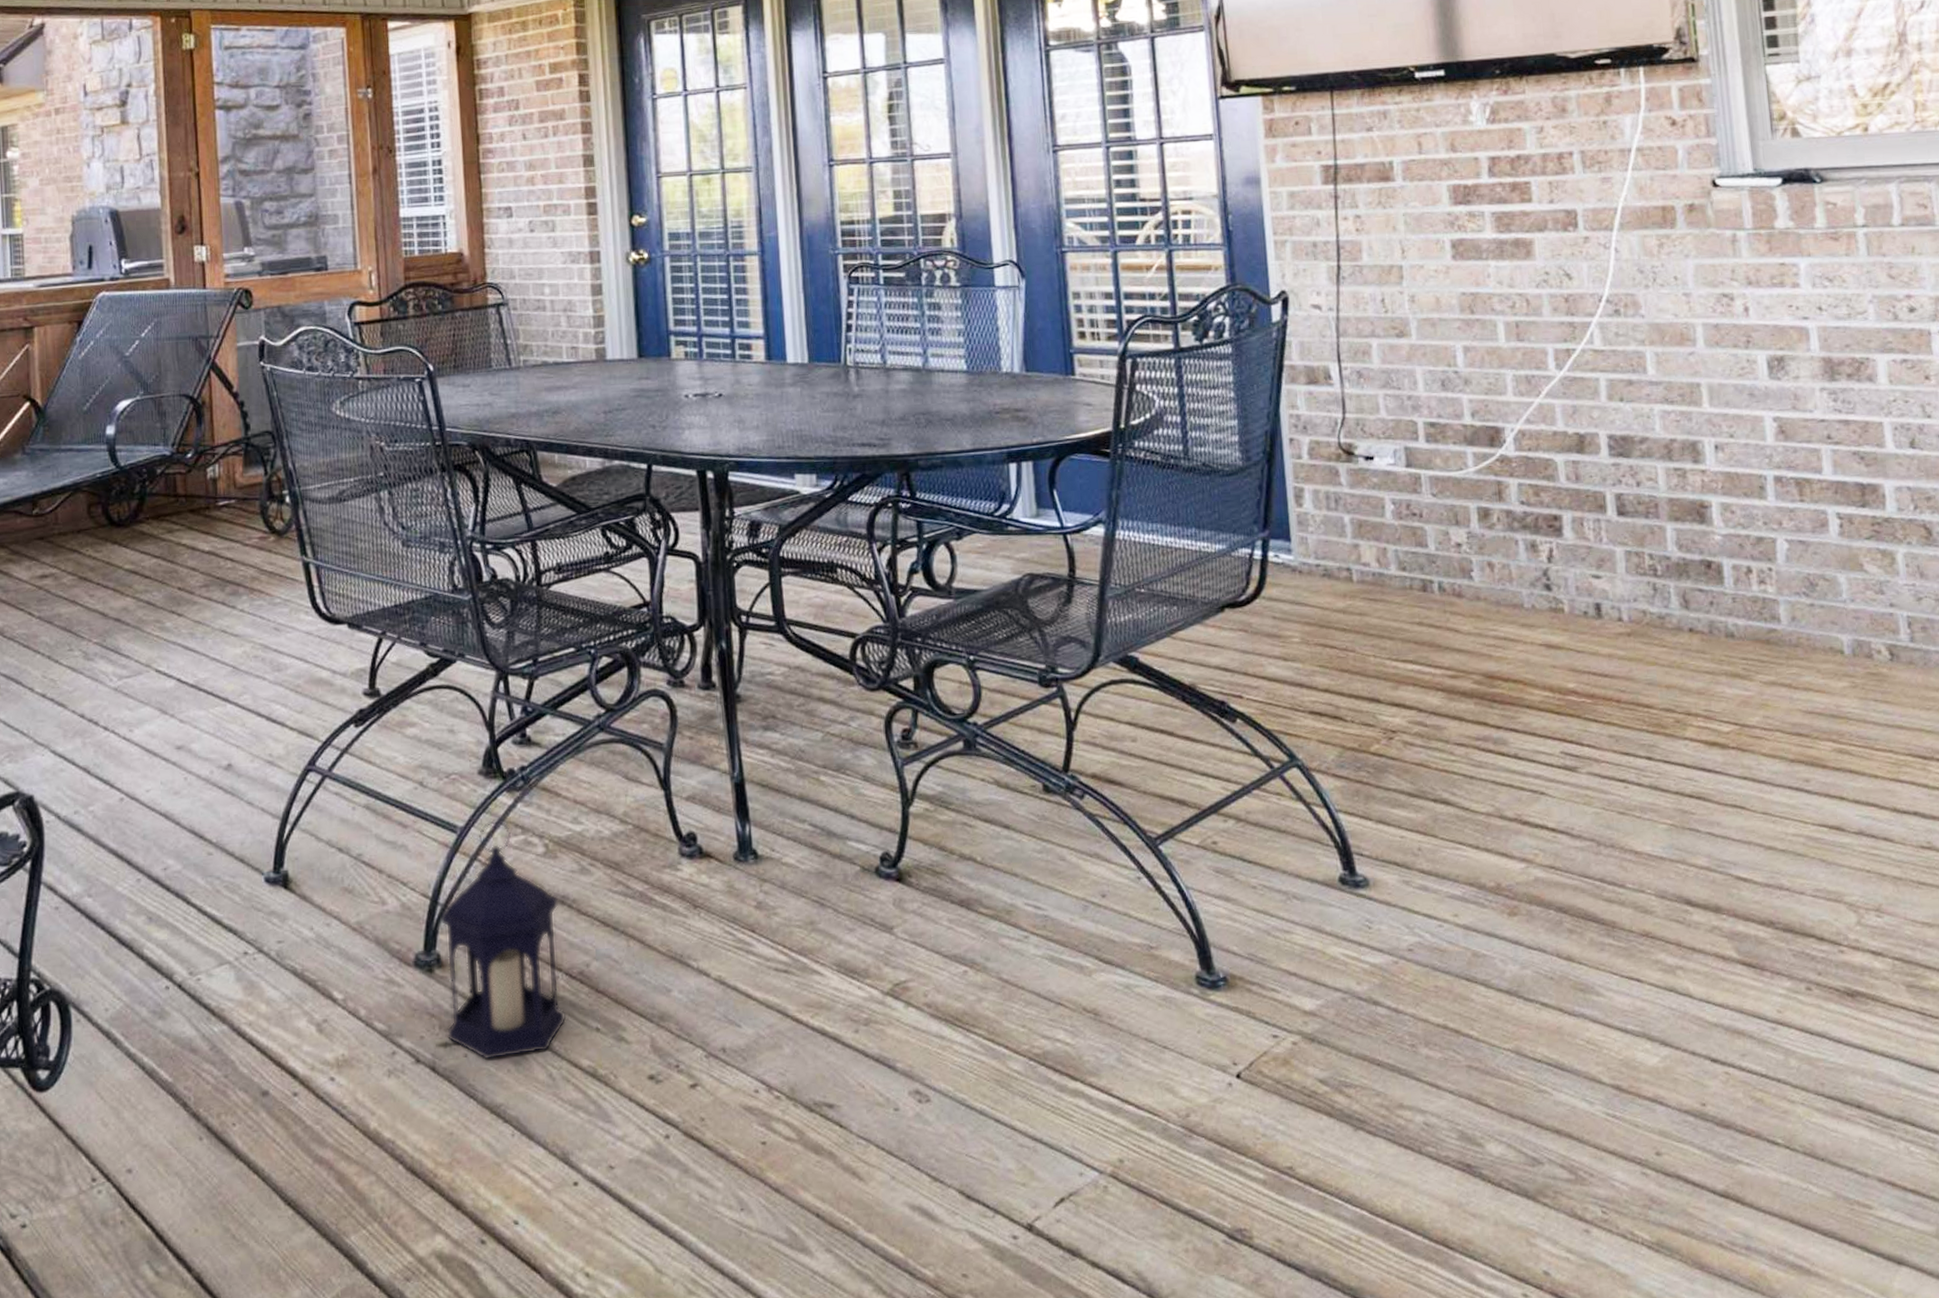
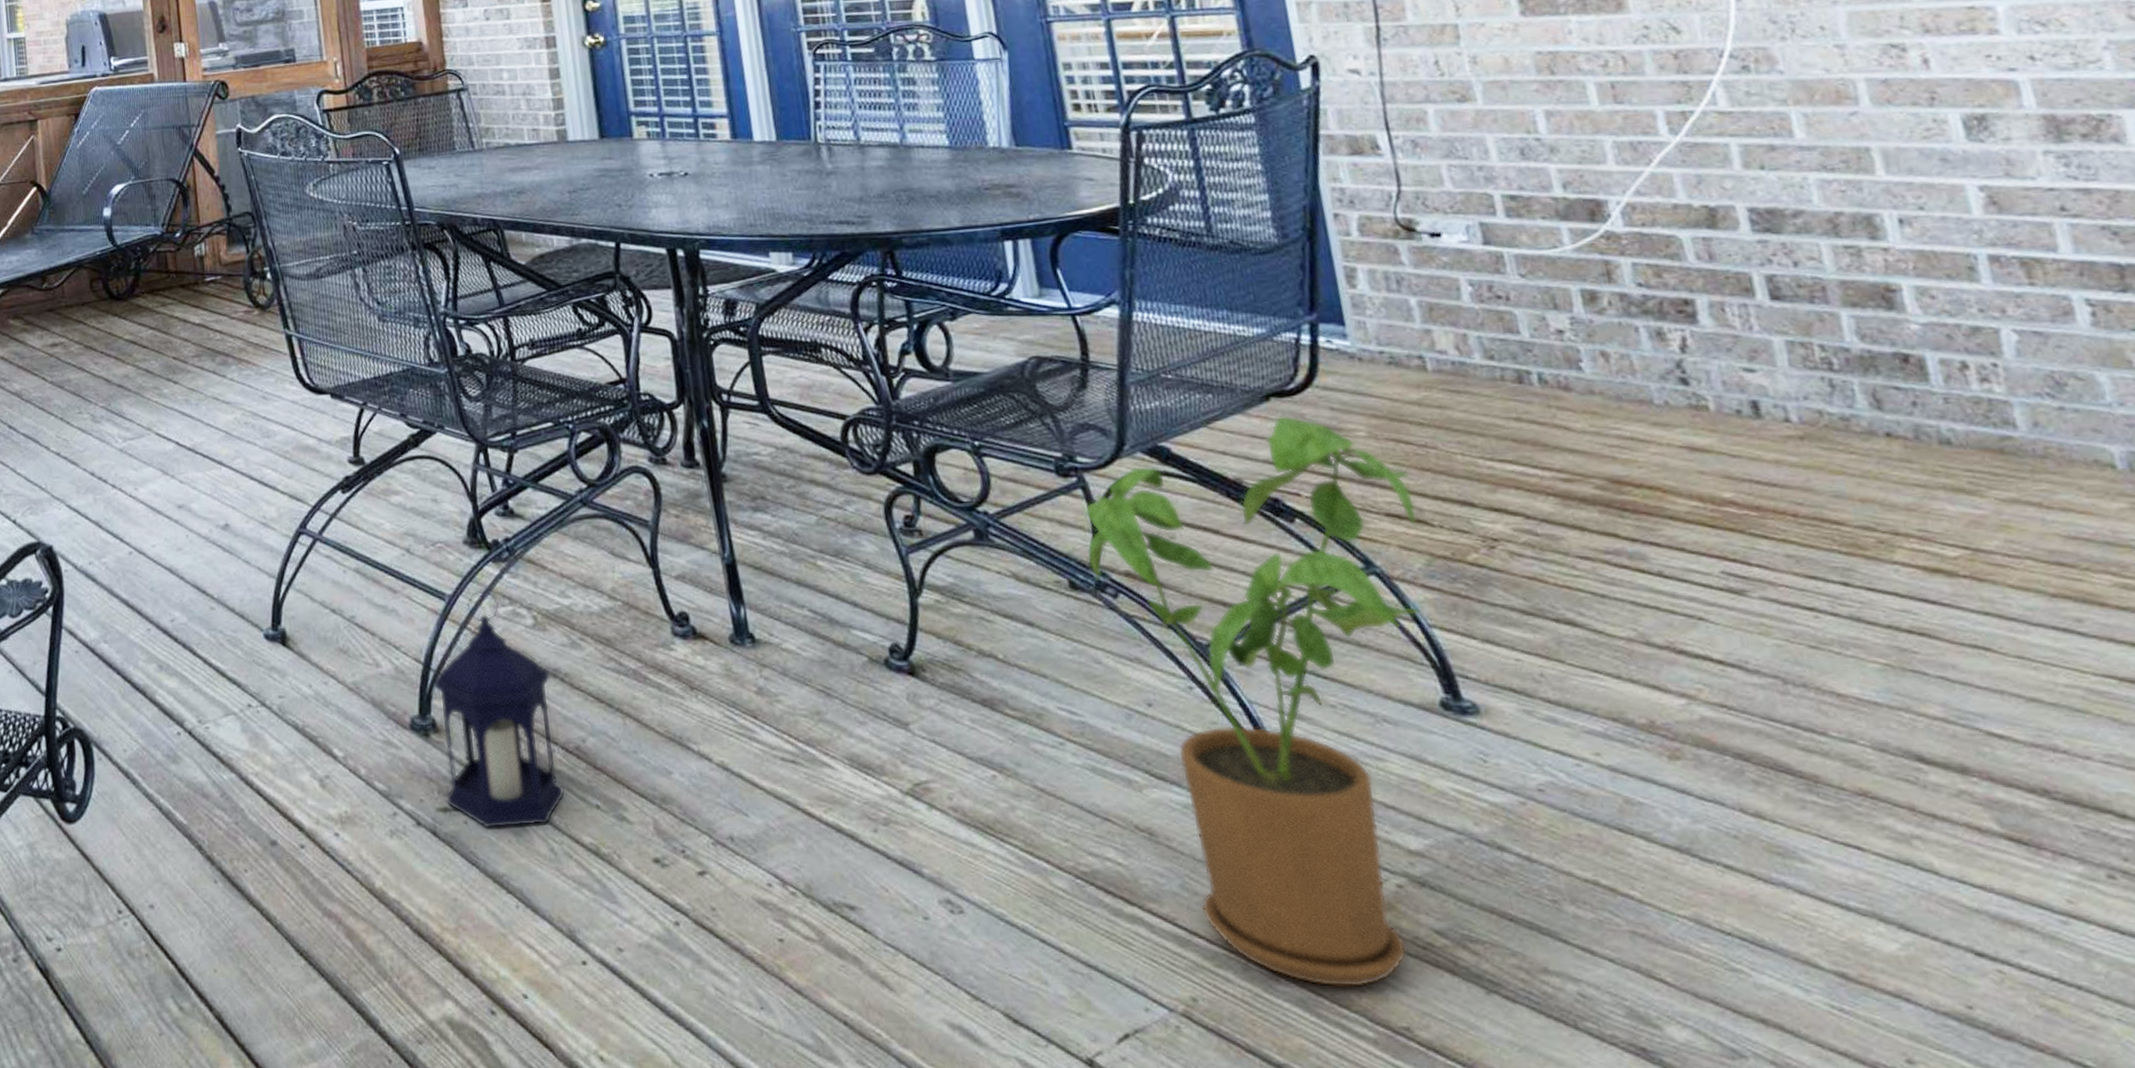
house plant: none [1060,625,1335,1138] -> present [1084,415,1422,988]

